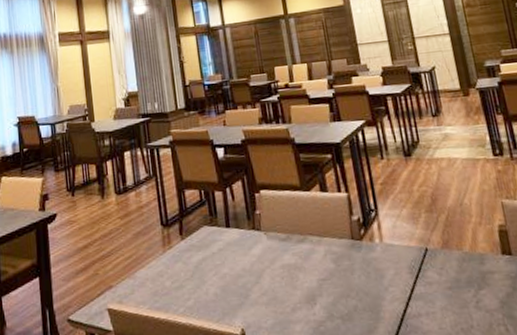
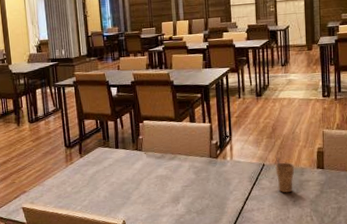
cup: none [442,238,472,290] -> present [275,157,295,193]

